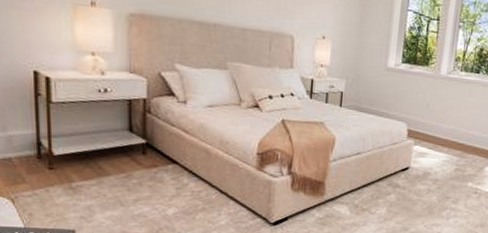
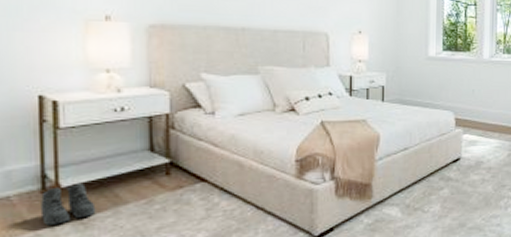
boots: none [36,152,83,187] -> present [40,182,96,225]

